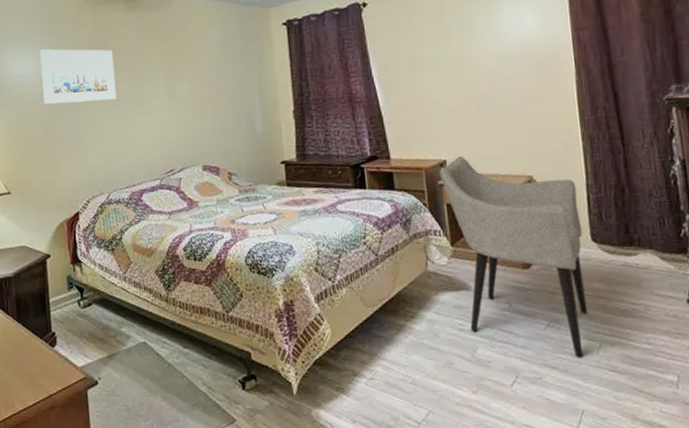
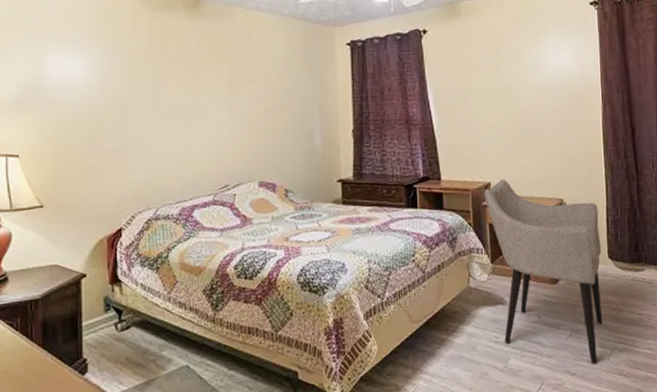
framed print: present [40,49,117,104] -> none [87,52,171,112]

